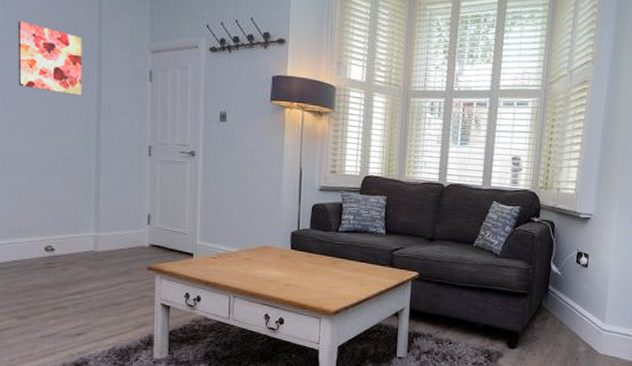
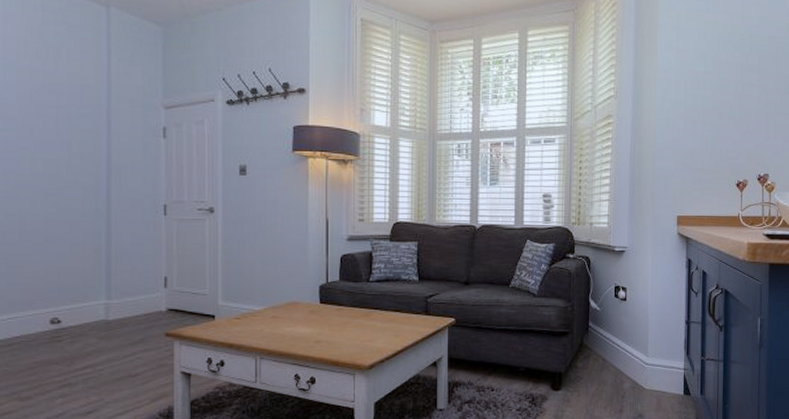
wall art: present [17,21,82,96] -> none [18,83,90,157]

